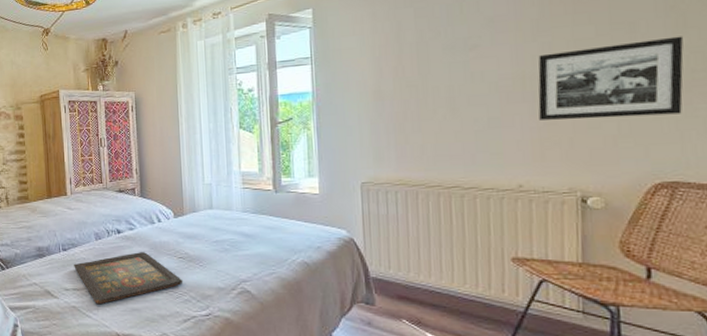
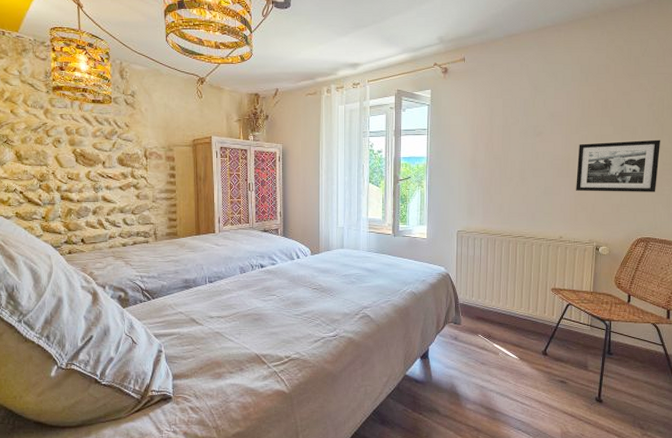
icon panel: present [74,252,183,305] -> none [219,284,316,330]

